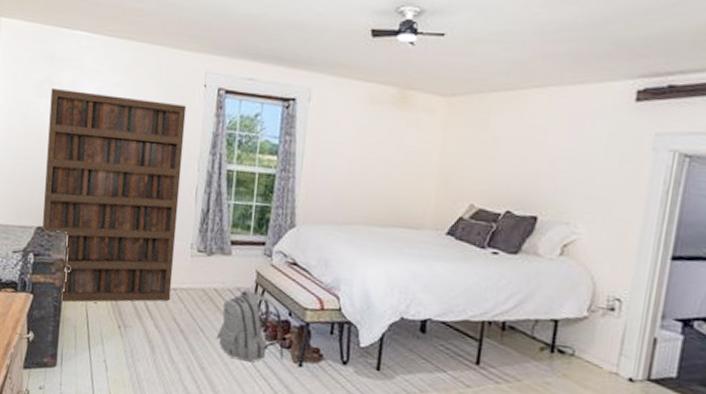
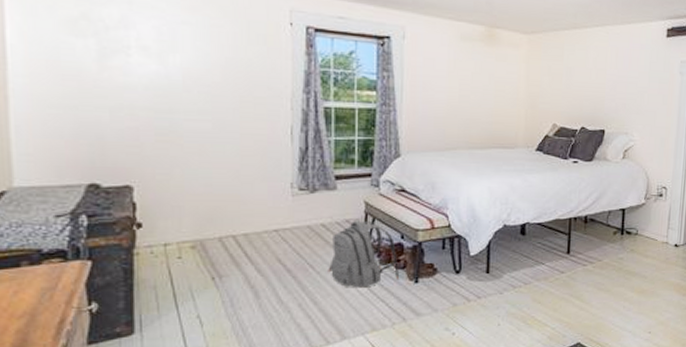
bookcase: present [43,87,187,303] -> none [90,25,273,263]

